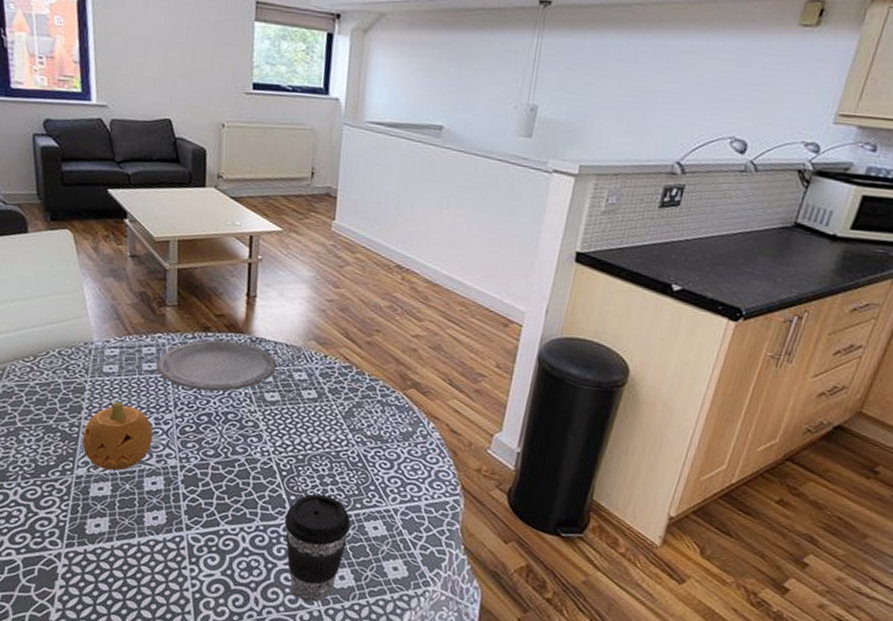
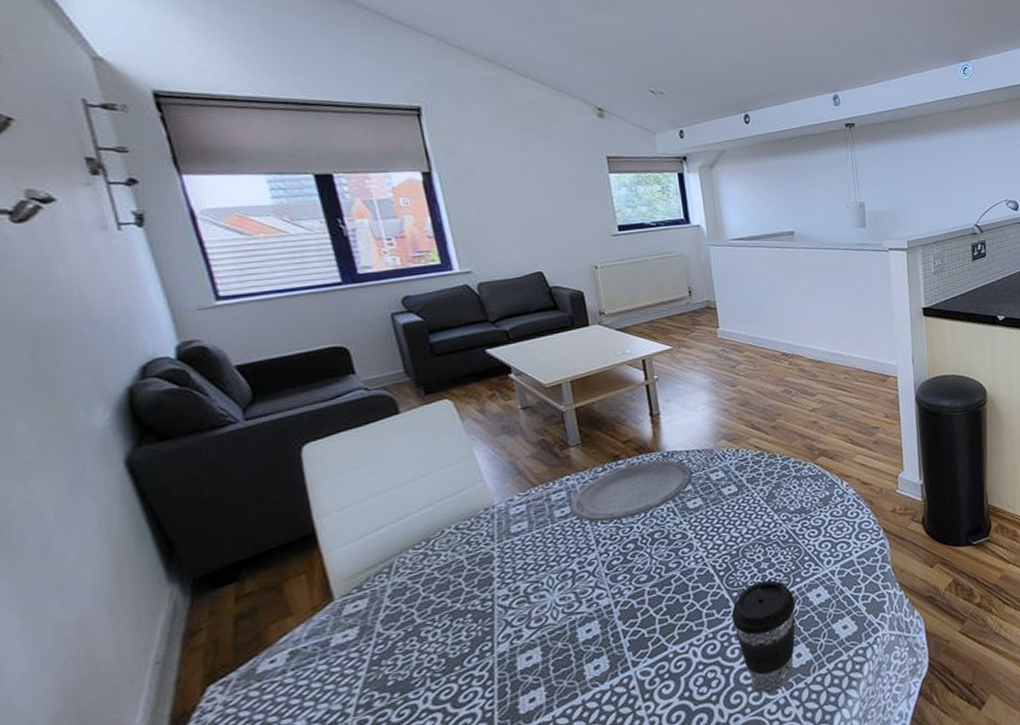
fruit: present [82,401,153,471] -> none [499,557,580,636]

